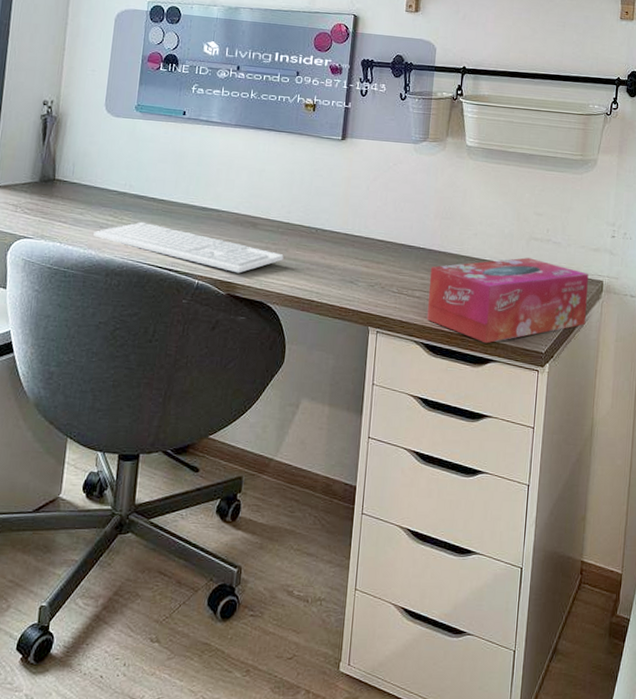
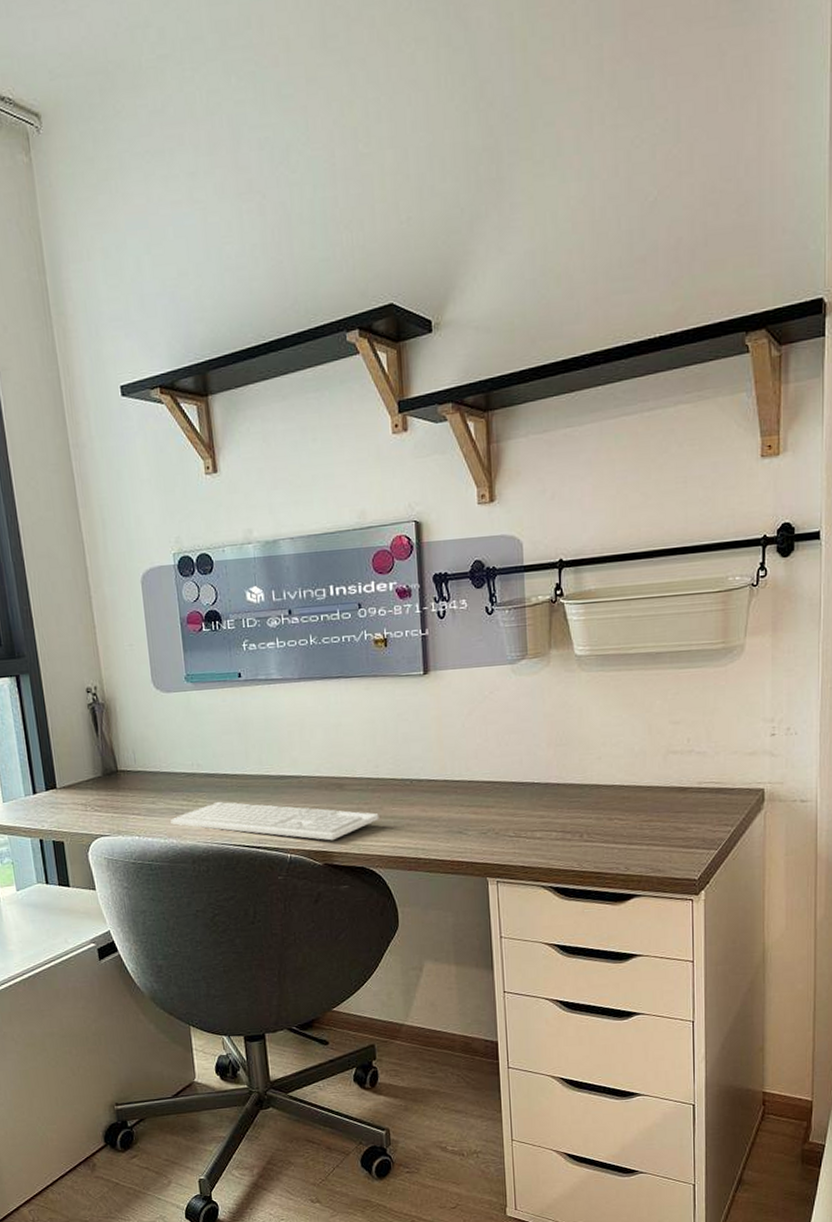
tissue box: present [426,257,589,344] -> none [550,775,745,878]

